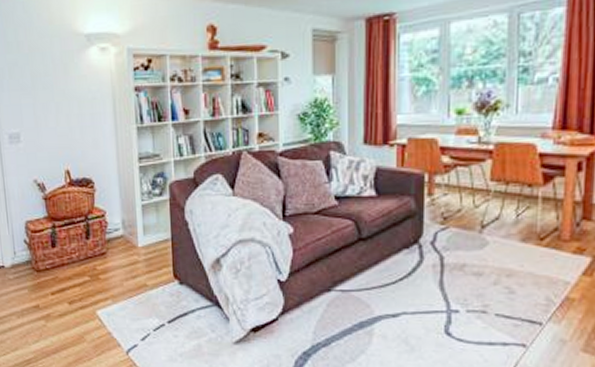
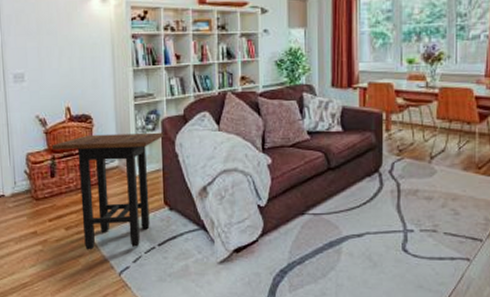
side table: none [51,198,171,326] -> present [51,132,163,250]

